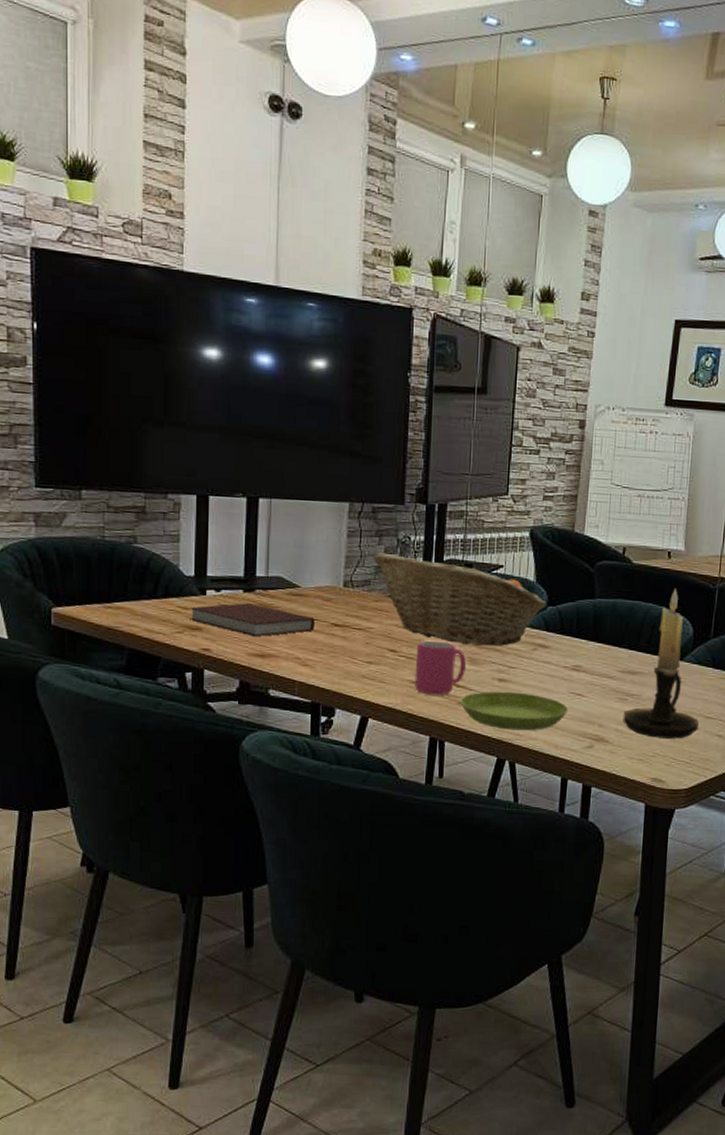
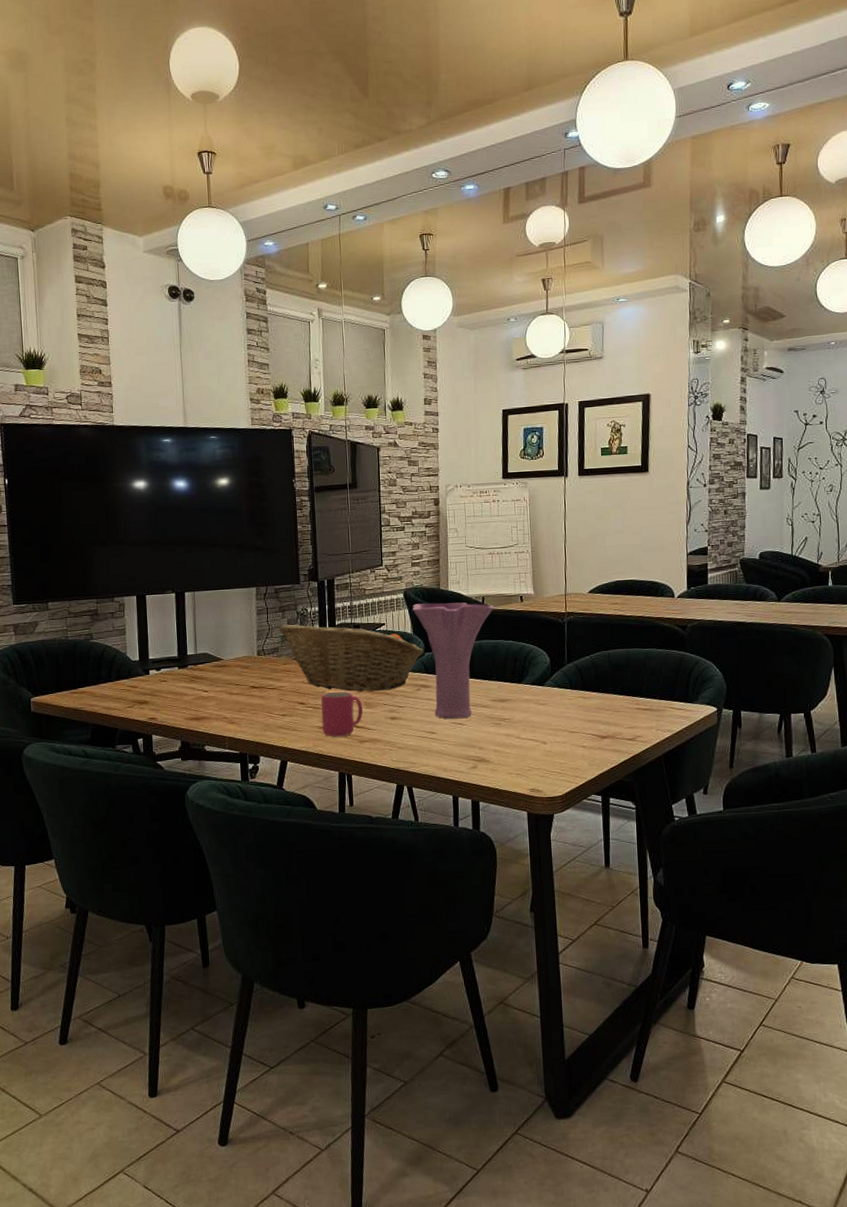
notebook: present [190,603,315,637] -> none [137,677,237,704]
saucer: present [460,691,568,731] -> none [361,727,452,760]
vase: none [538,546,636,689] -> present [412,602,494,719]
candle holder: present [623,589,699,739] -> none [499,626,565,754]

